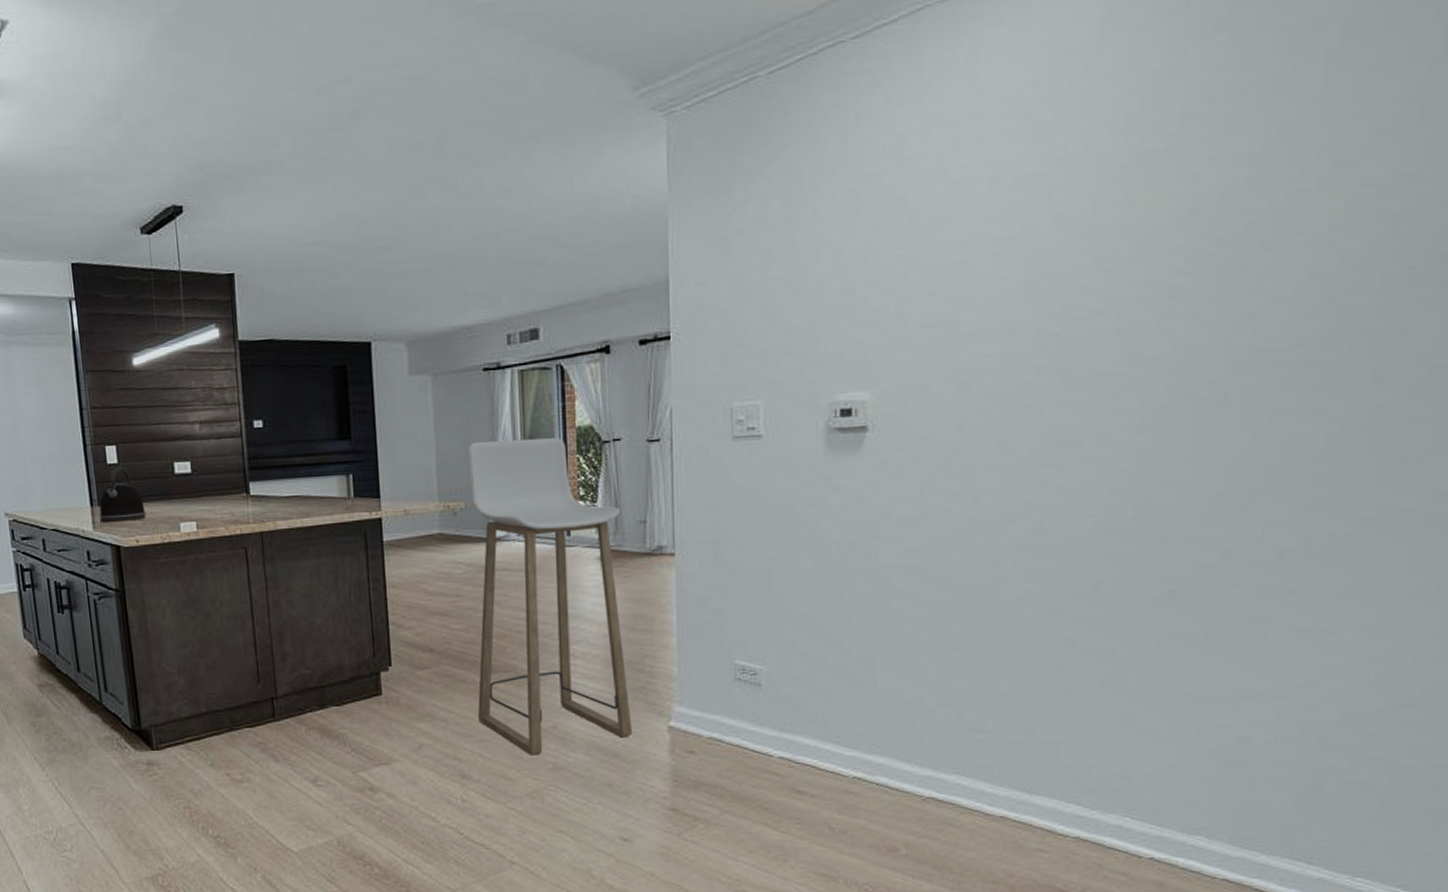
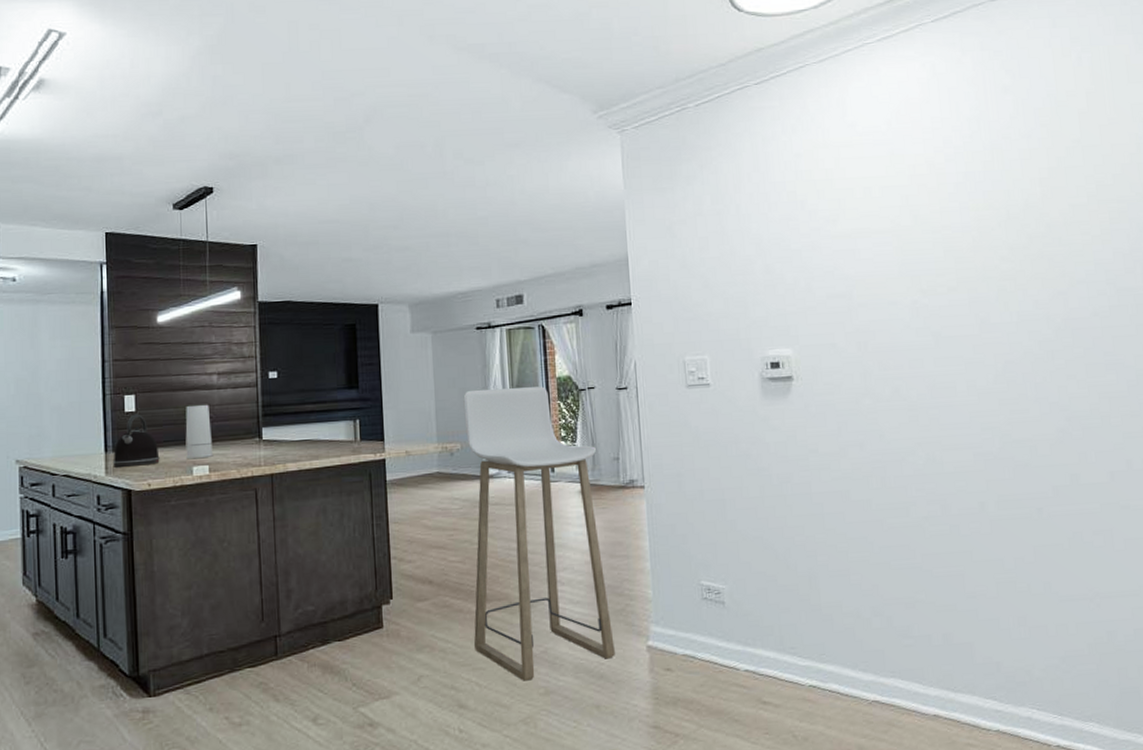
canister: none [169,456,199,515] -> present [185,404,212,460]

